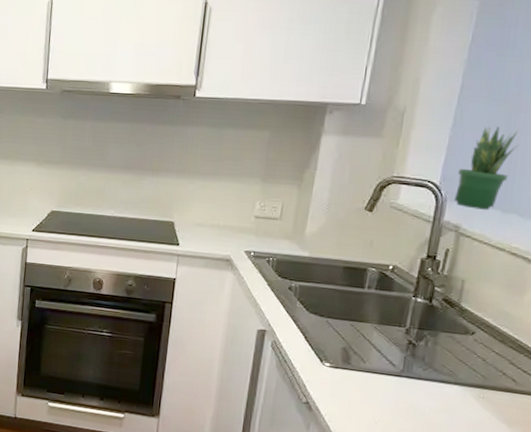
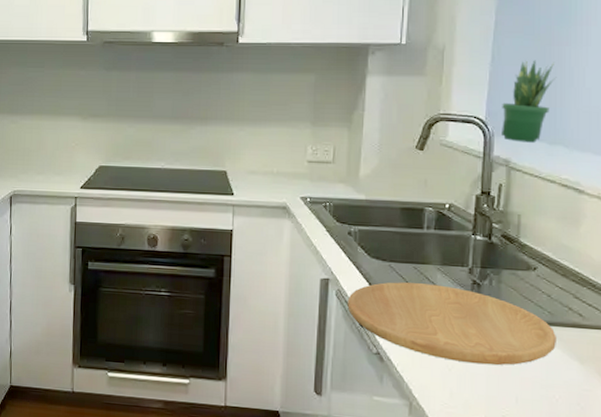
cutting board: none [281,337,487,423] -> present [347,282,556,366]

